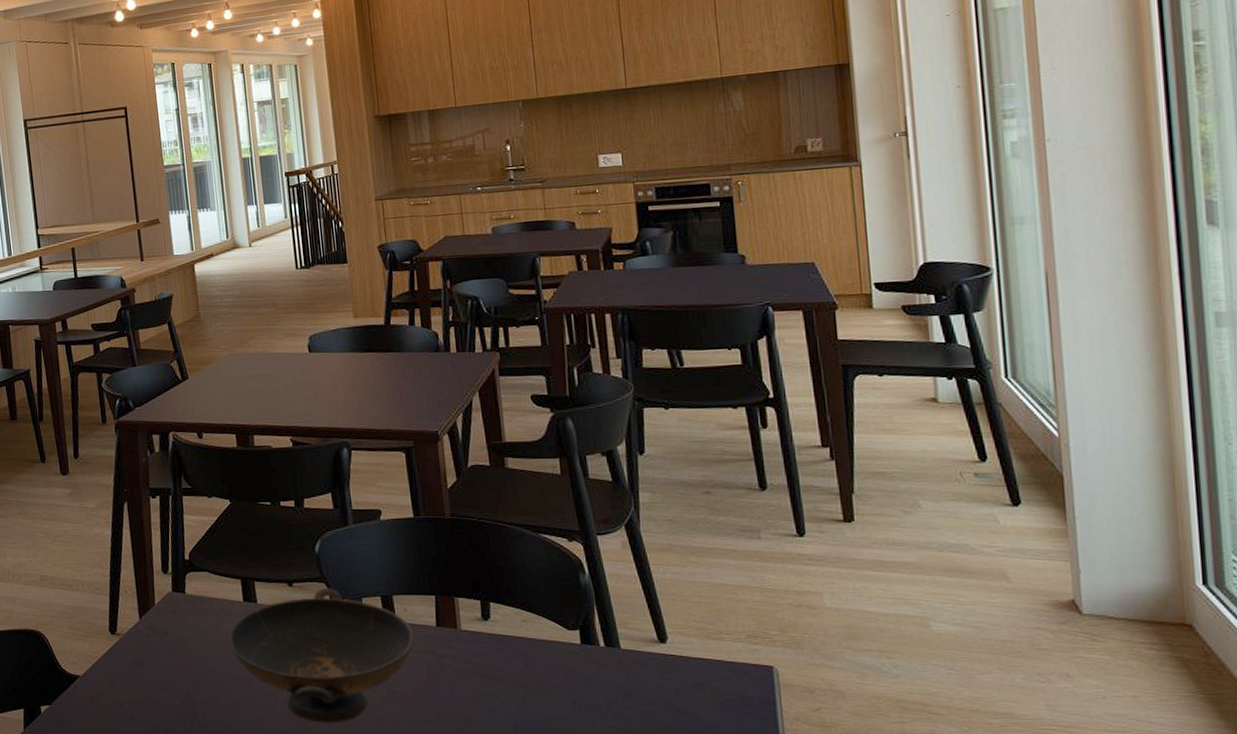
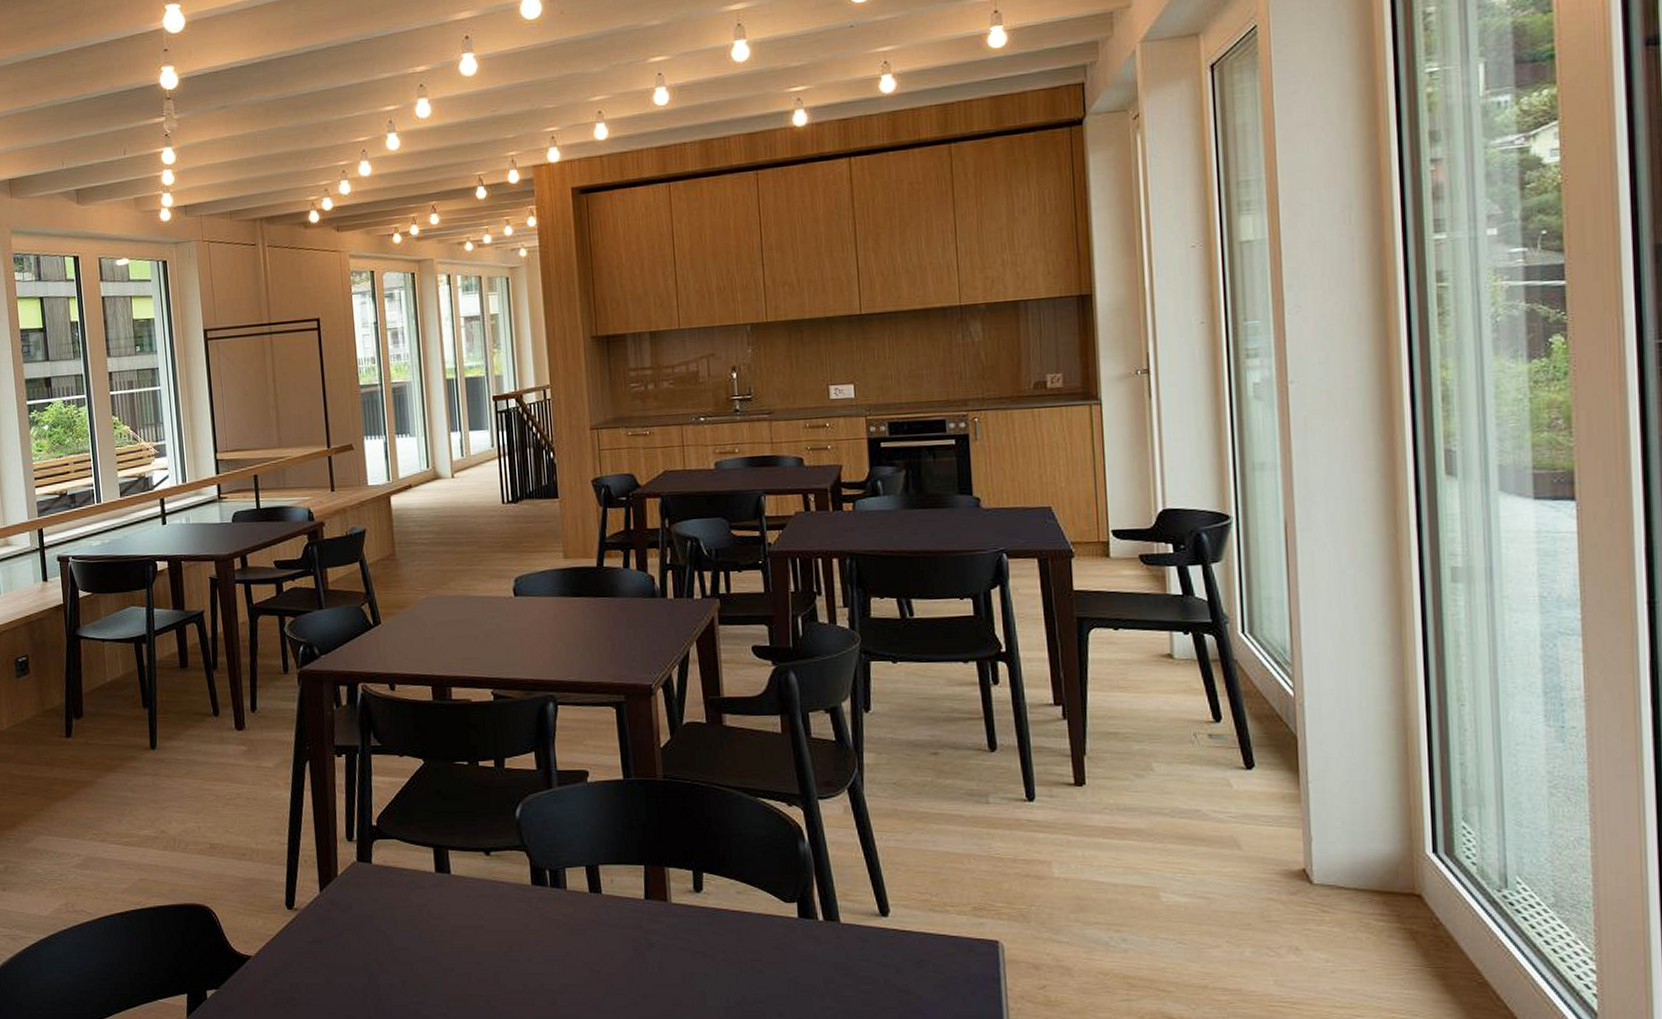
decorative bowl: present [228,588,415,724] -> none [417,857,622,1008]

